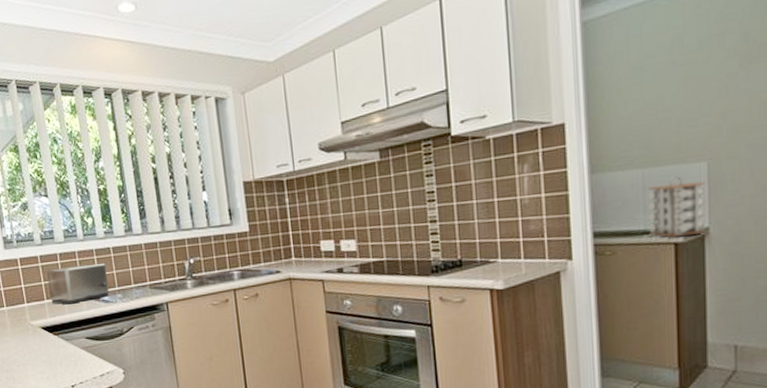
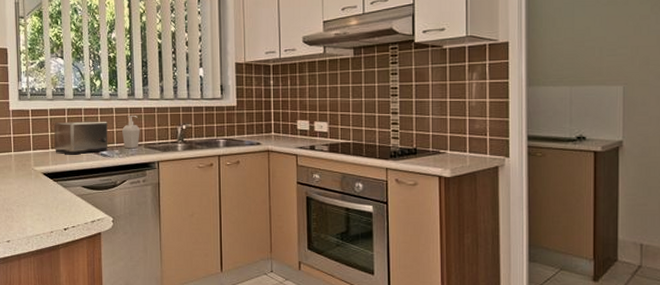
soap bottle: none [122,252,144,292] -> present [122,115,140,149]
spice rack: present [647,175,706,238] -> none [573,94,620,147]

